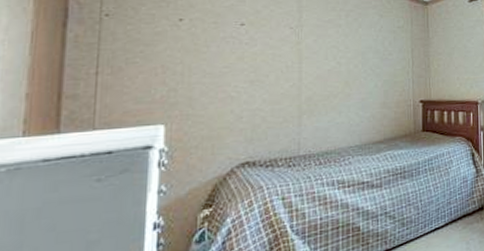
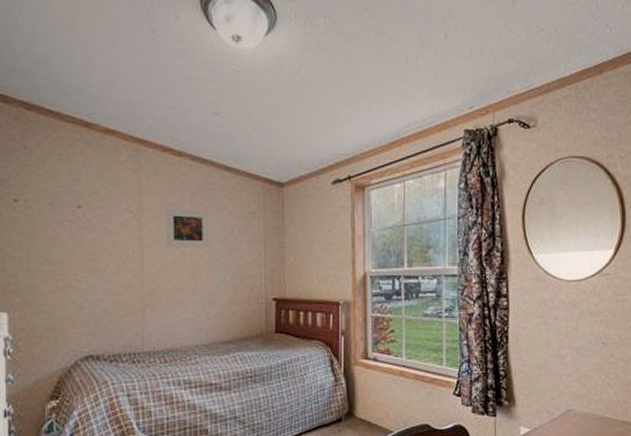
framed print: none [322,24,363,59] -> present [165,207,209,248]

